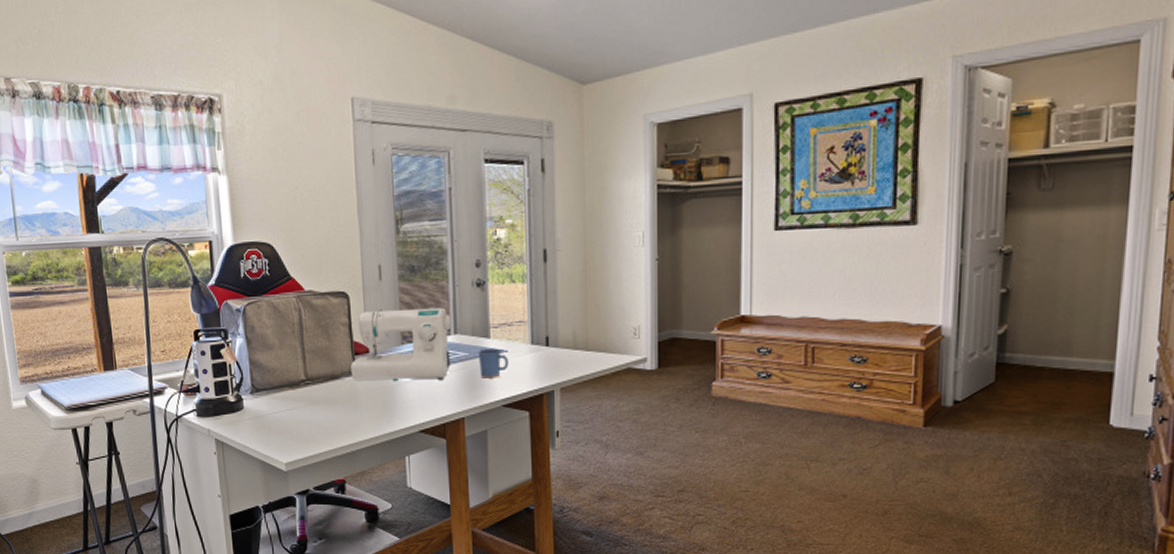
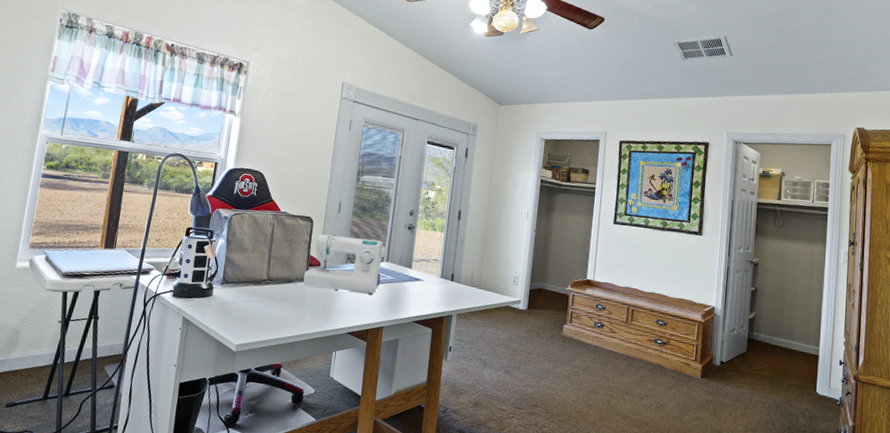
mug: present [477,348,509,378] -> none [400,276,423,300]

